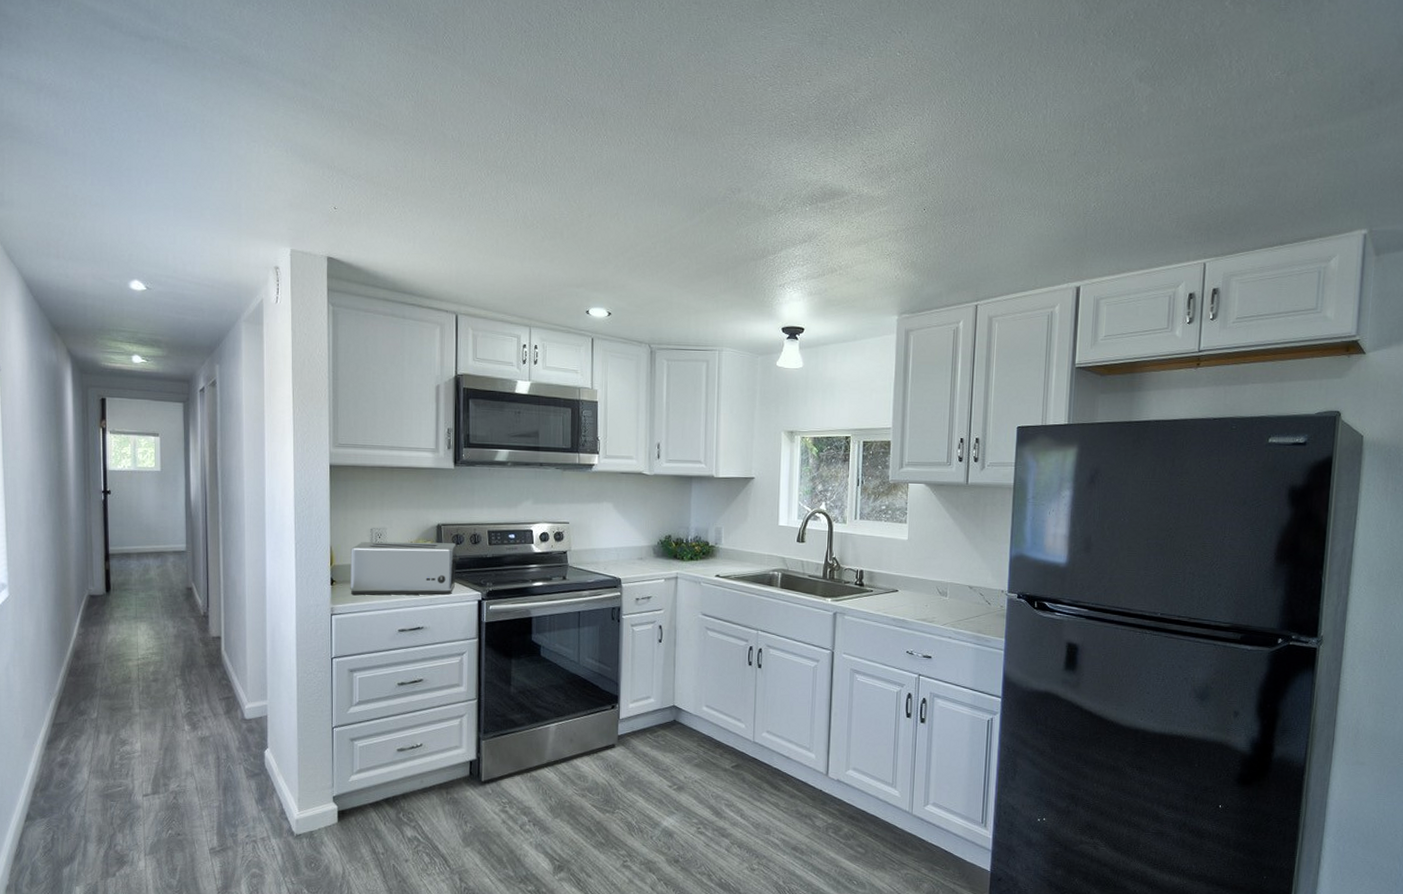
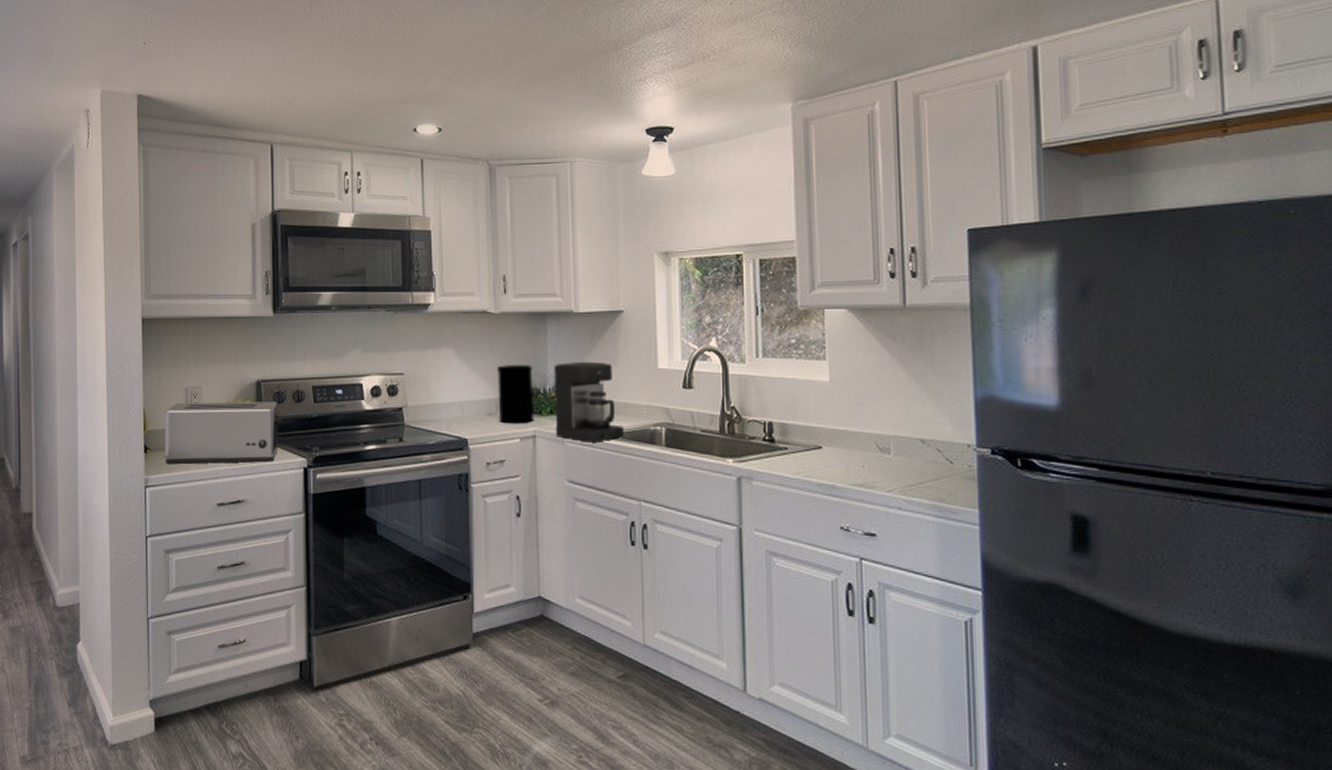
canister: none [647,518,679,568] -> present [497,364,534,424]
coffee maker: none [694,517,749,584] -> present [554,361,625,442]

